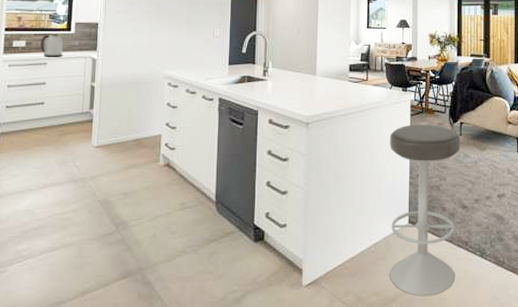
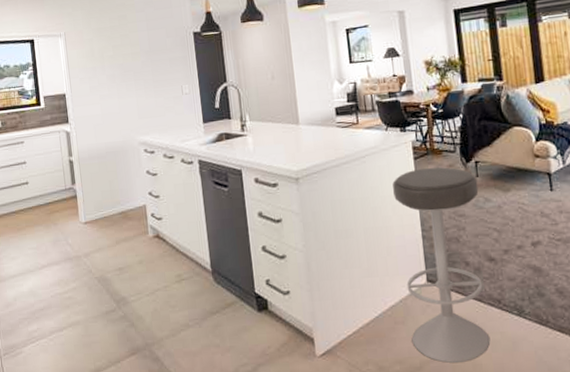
kettle: present [40,34,64,57] -> none [14,110,37,136]

